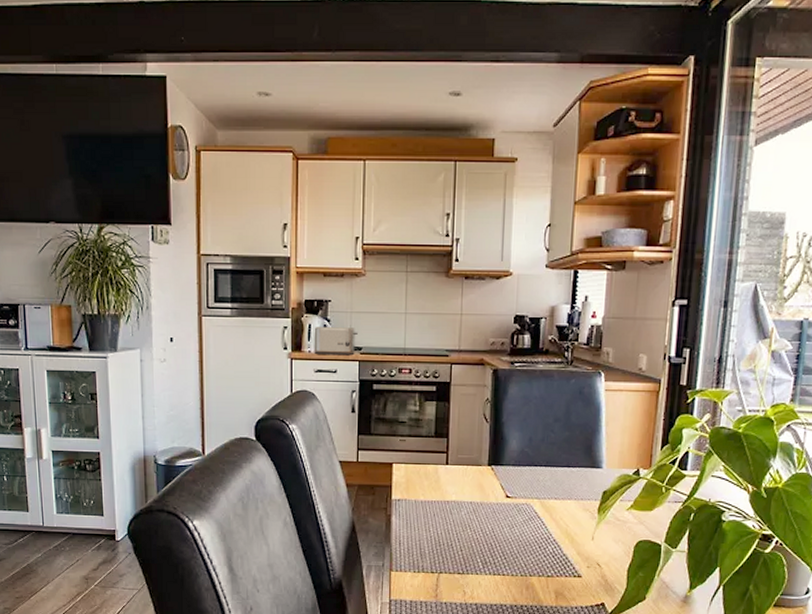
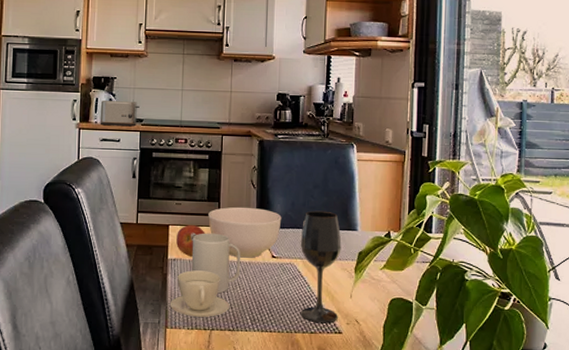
teacup: none [394,511,460,560] -> present [169,270,230,317]
fruit: none [401,463,433,497] -> present [176,225,205,257]
mug: none [417,471,472,536] -> present [191,233,241,294]
bowl: none [436,443,518,498] -> present [208,206,282,258]
wine glass: none [537,446,584,567] -> present [300,210,342,324]

